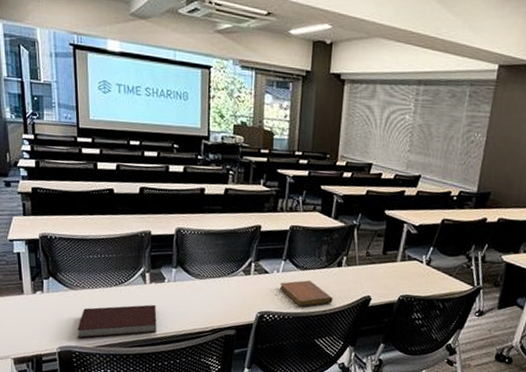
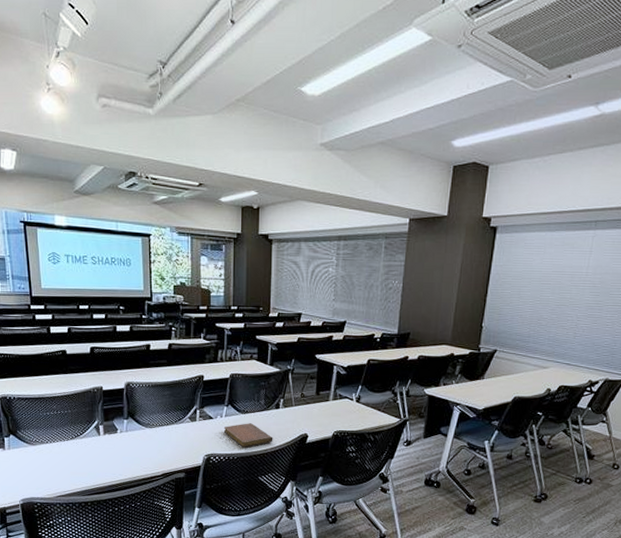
notebook: present [77,304,157,339] -> none [38,454,112,490]

